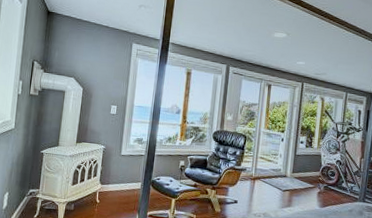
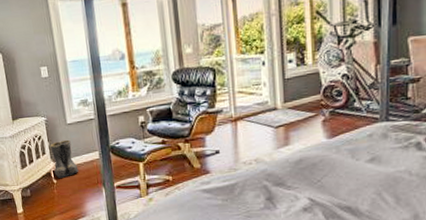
boots: none [99,167,121,200] -> present [50,139,79,178]

